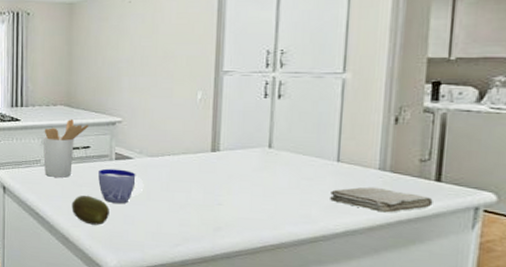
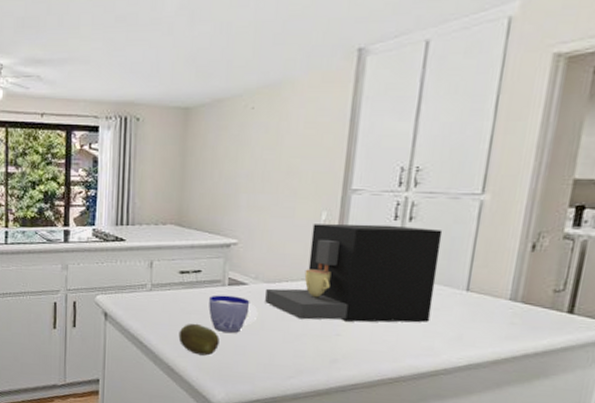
utensil holder: present [42,119,89,178] -> none [149,240,201,304]
coffee maker: none [150,102,310,192] -> present [265,223,443,323]
washcloth: present [330,186,433,213] -> none [455,318,563,346]

